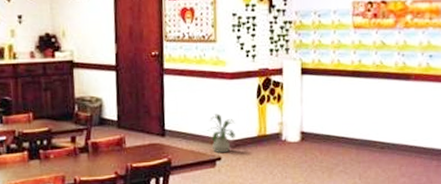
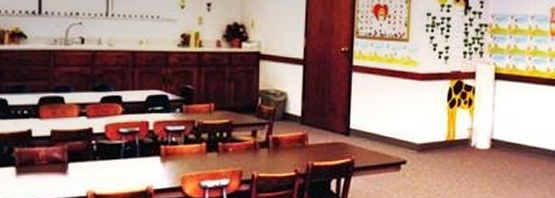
house plant: present [208,113,235,153] -> none [395,115,423,156]

